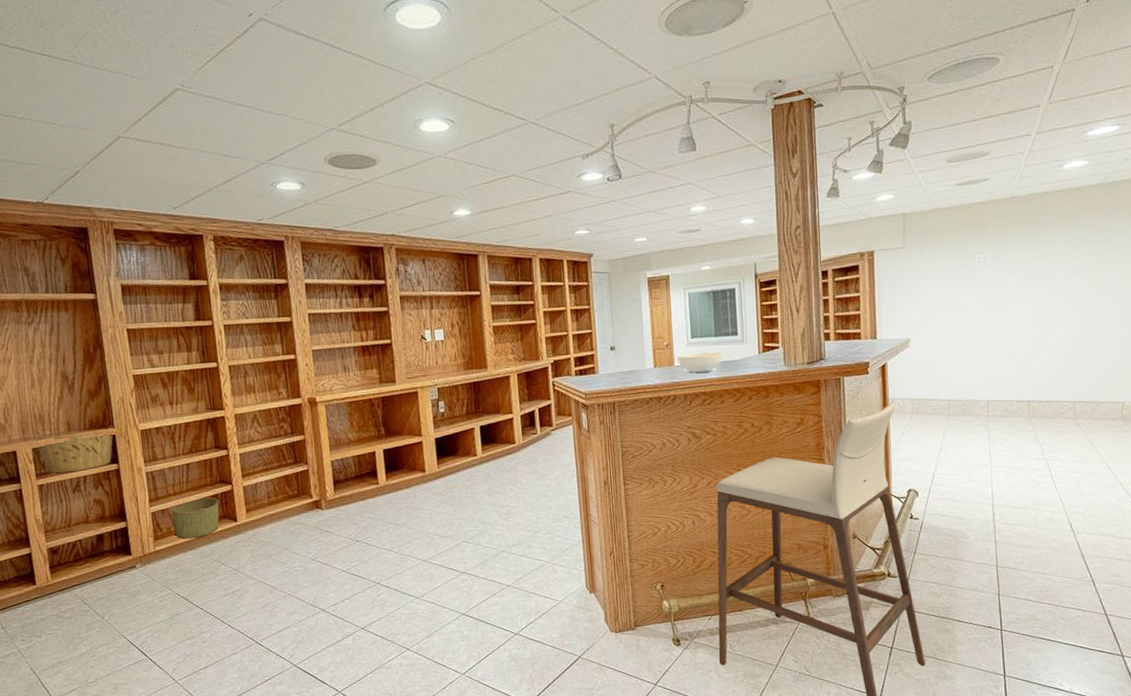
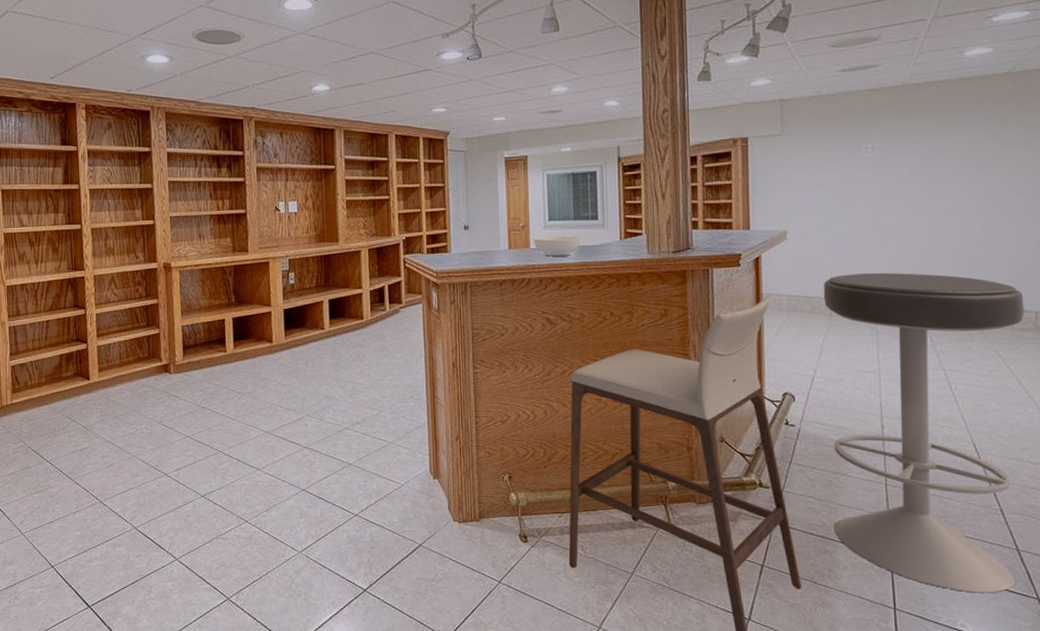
basket: present [170,496,220,539] -> none [29,353,74,394]
bar stool: none [942,373,1113,656] -> present [823,272,1024,593]

